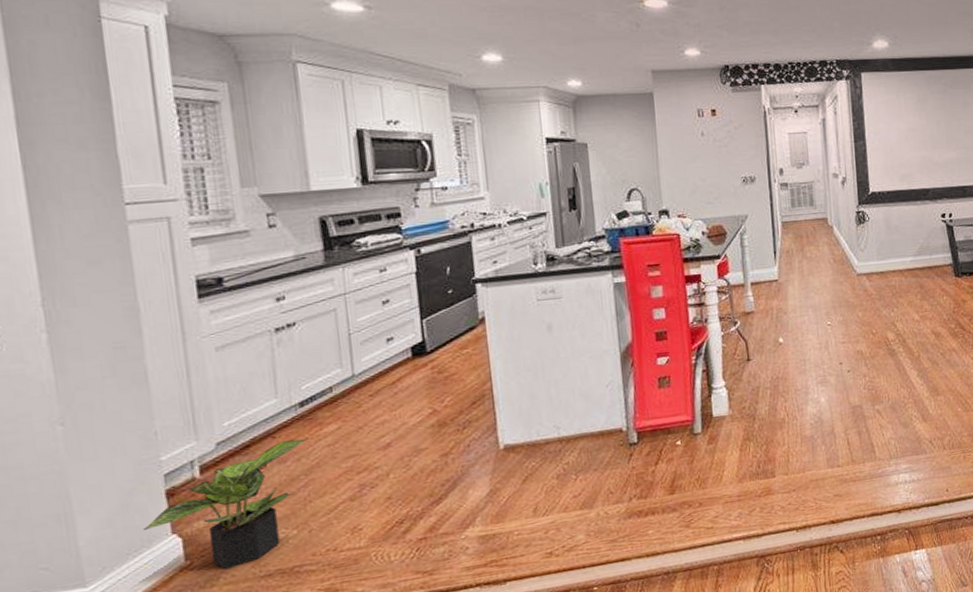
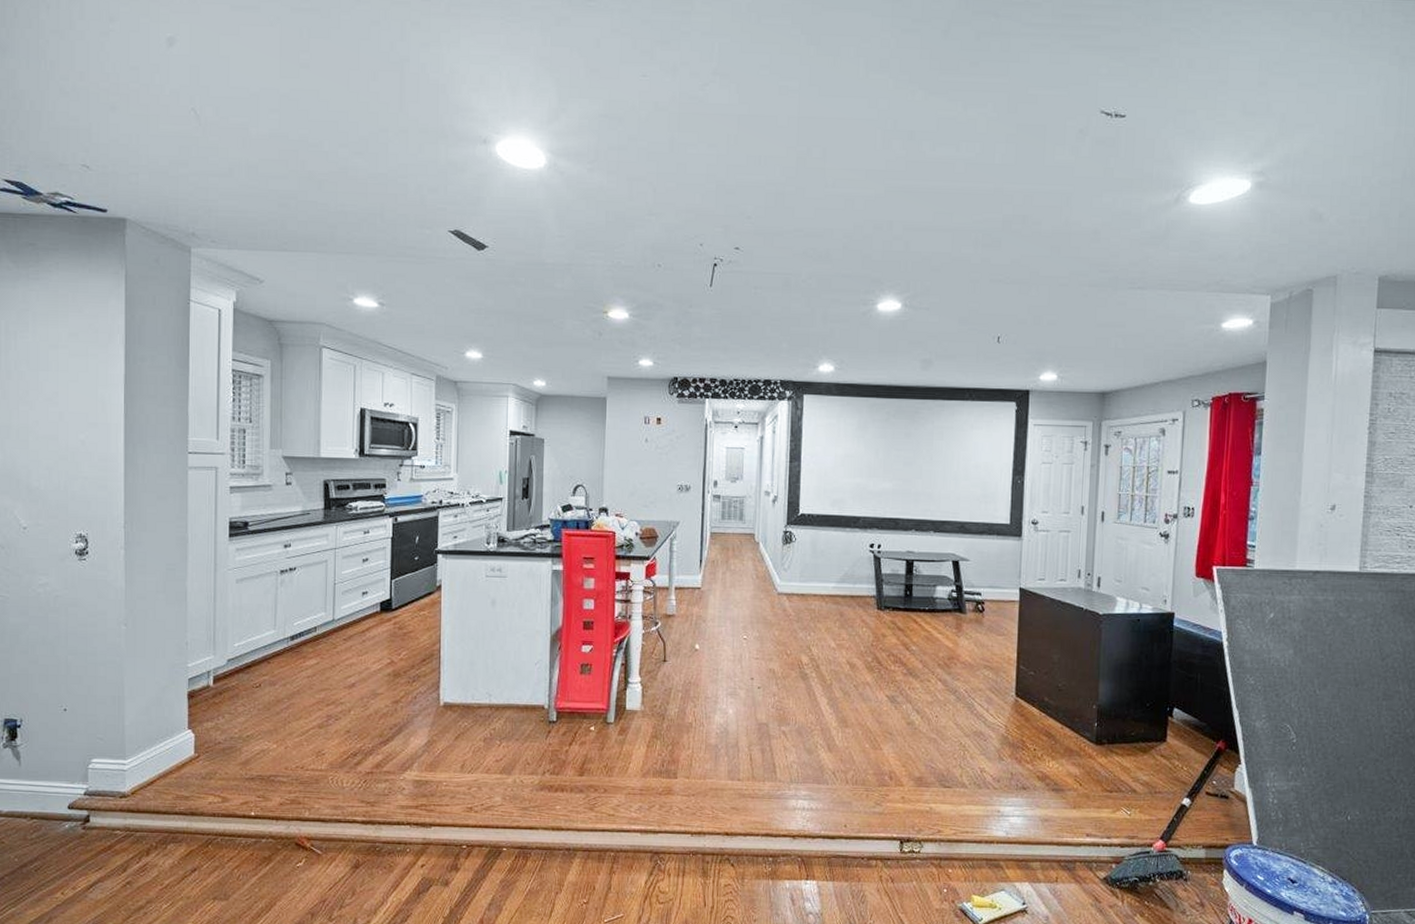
potted plant: present [142,438,309,570] -> none [168,667,294,767]

